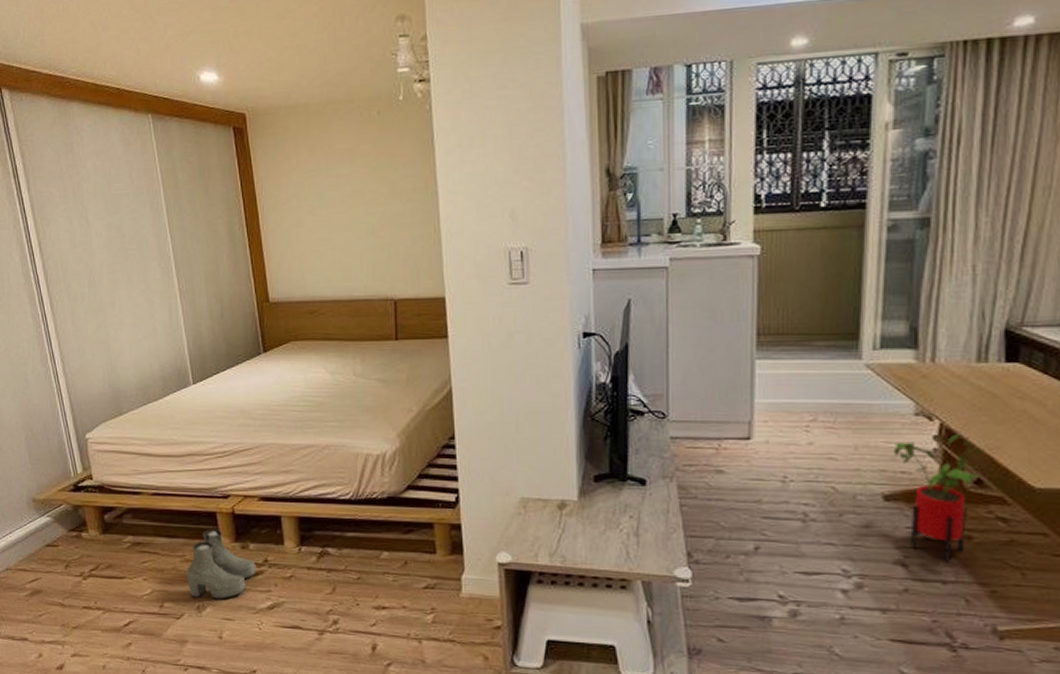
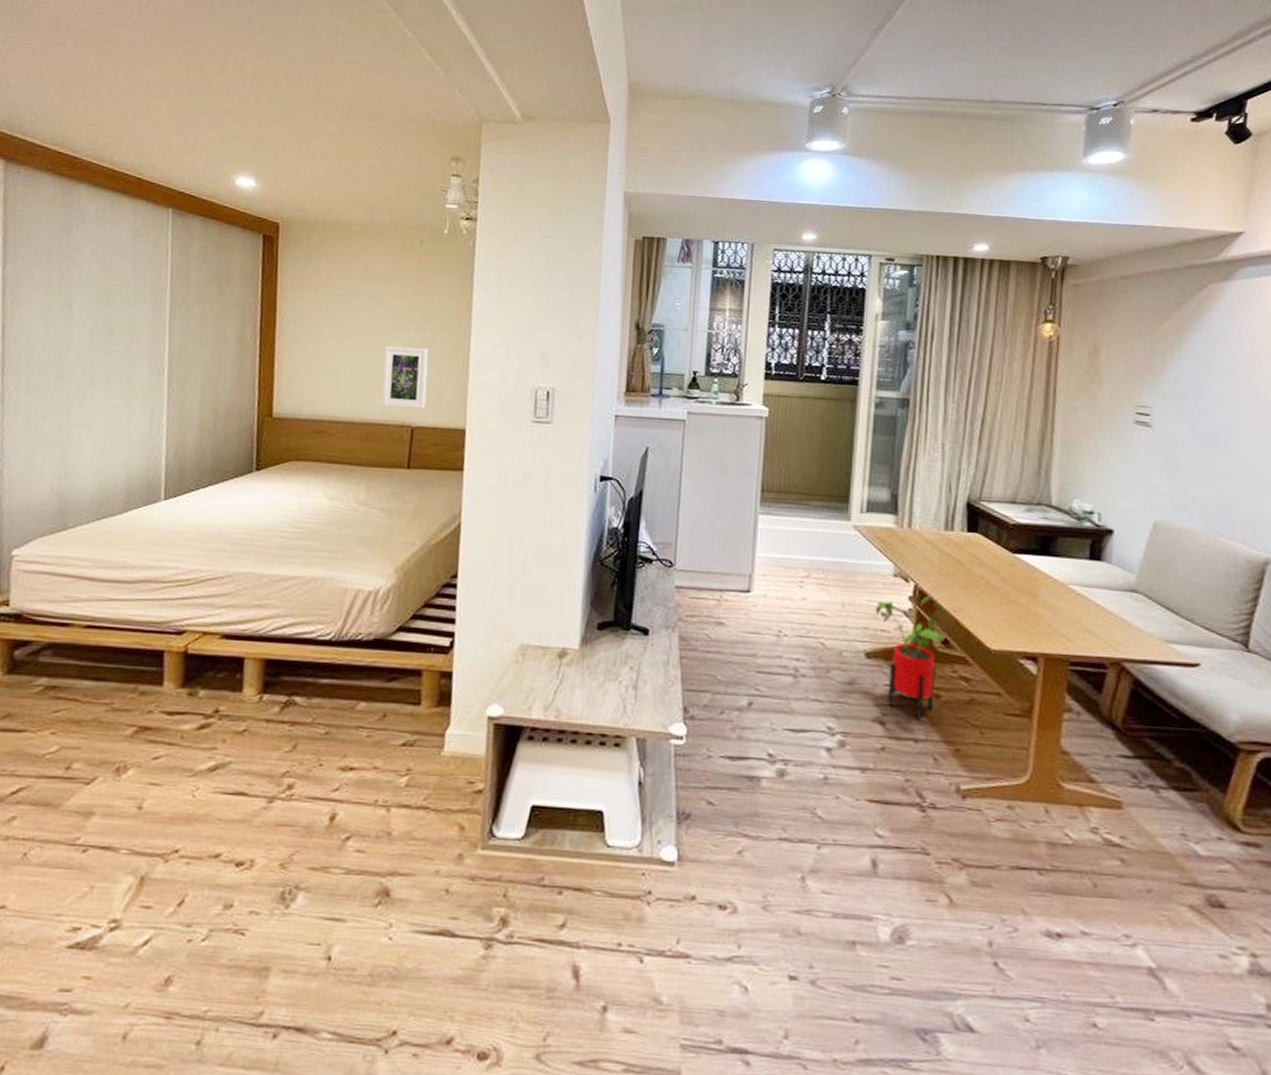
boots: present [186,528,257,599] -> none [109,669,203,759]
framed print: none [358,221,404,283] -> present [381,346,429,409]

